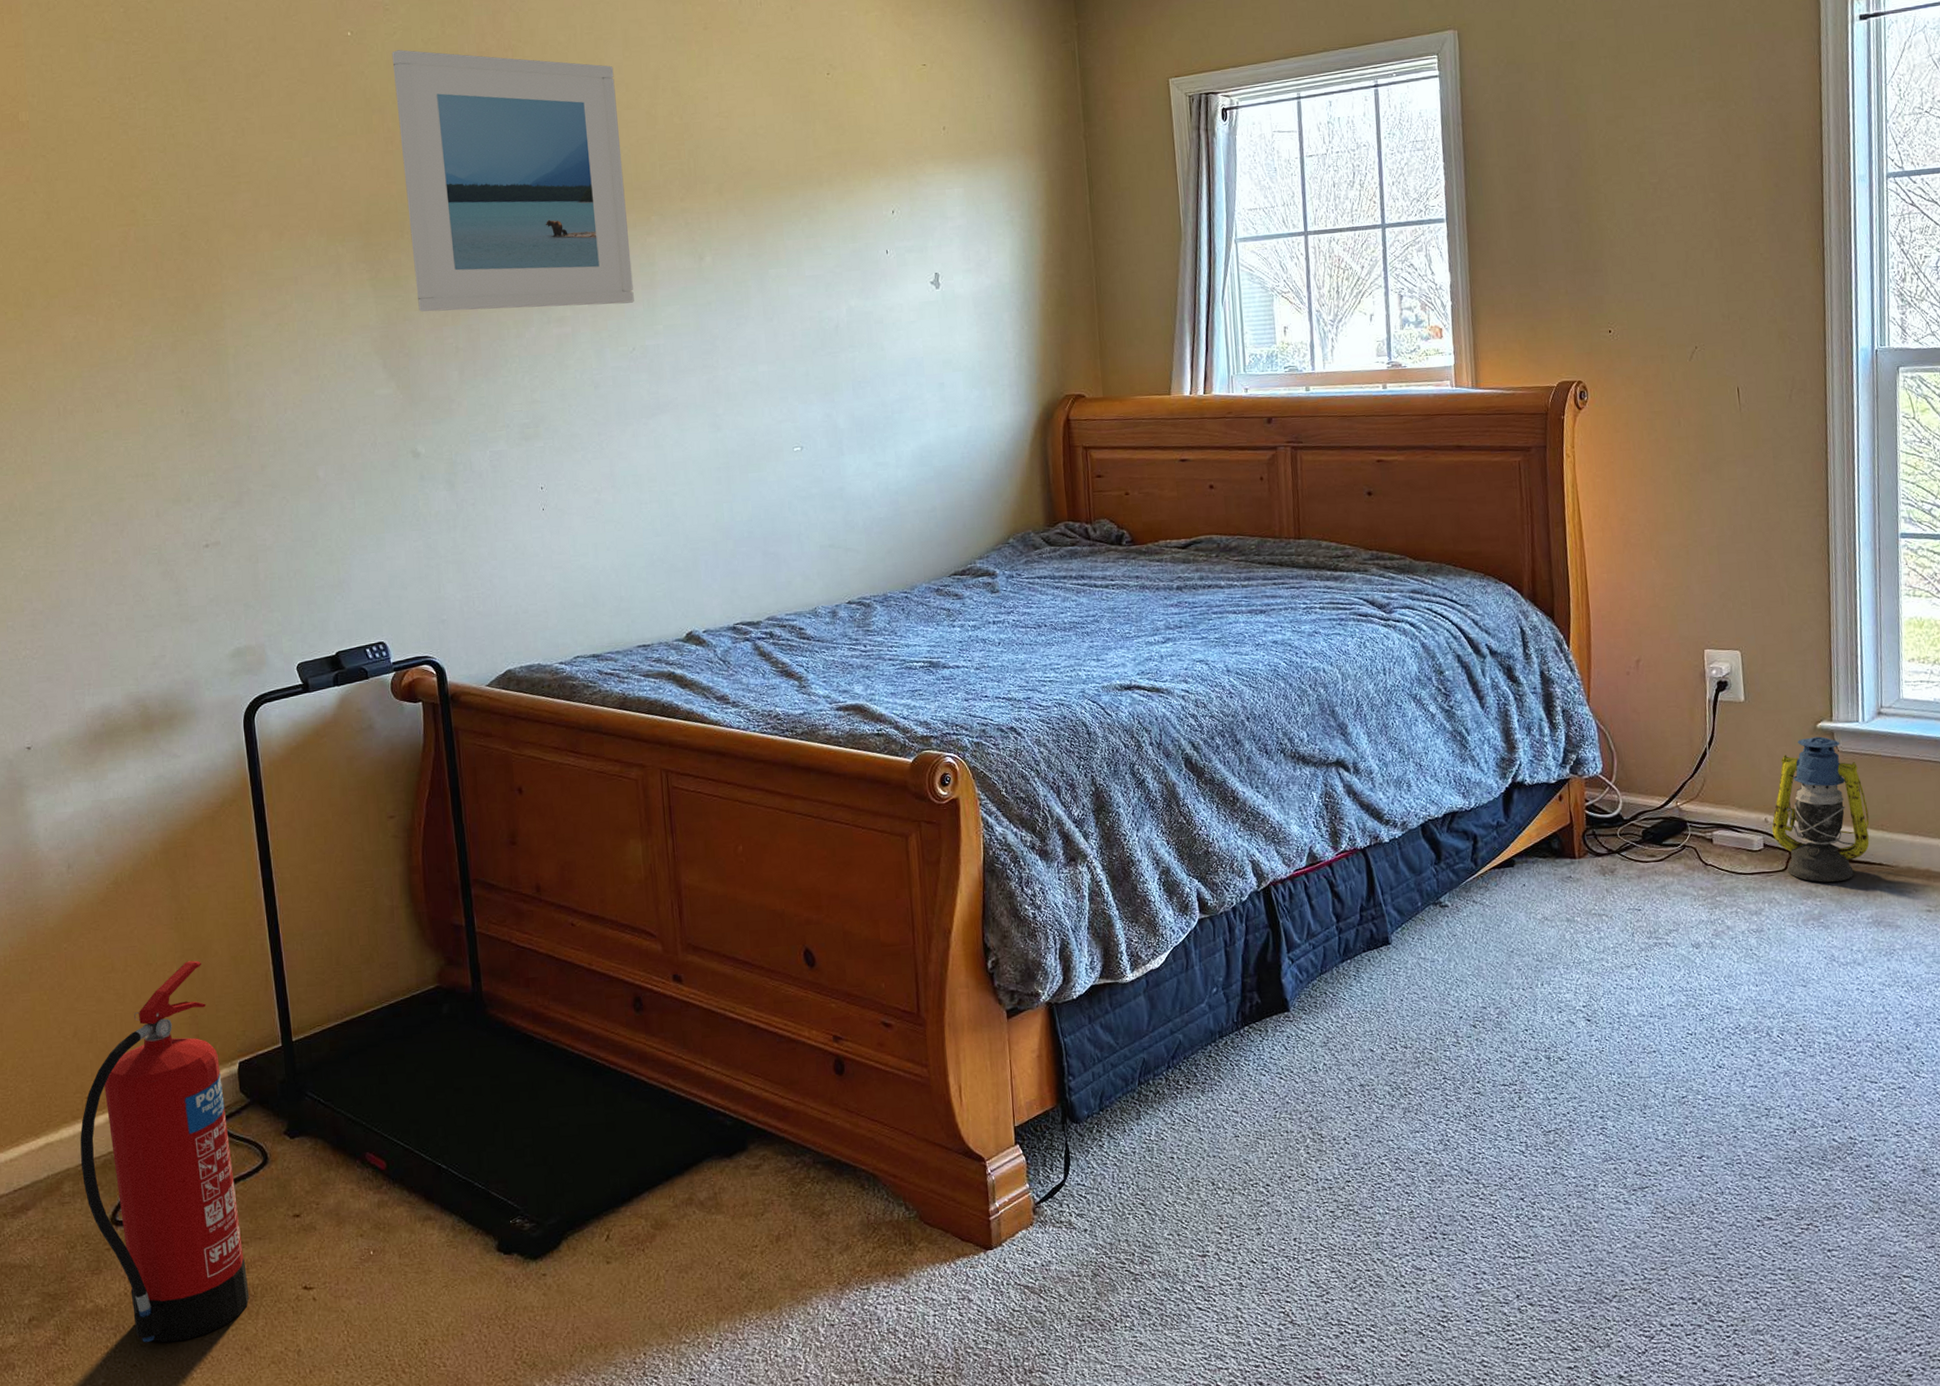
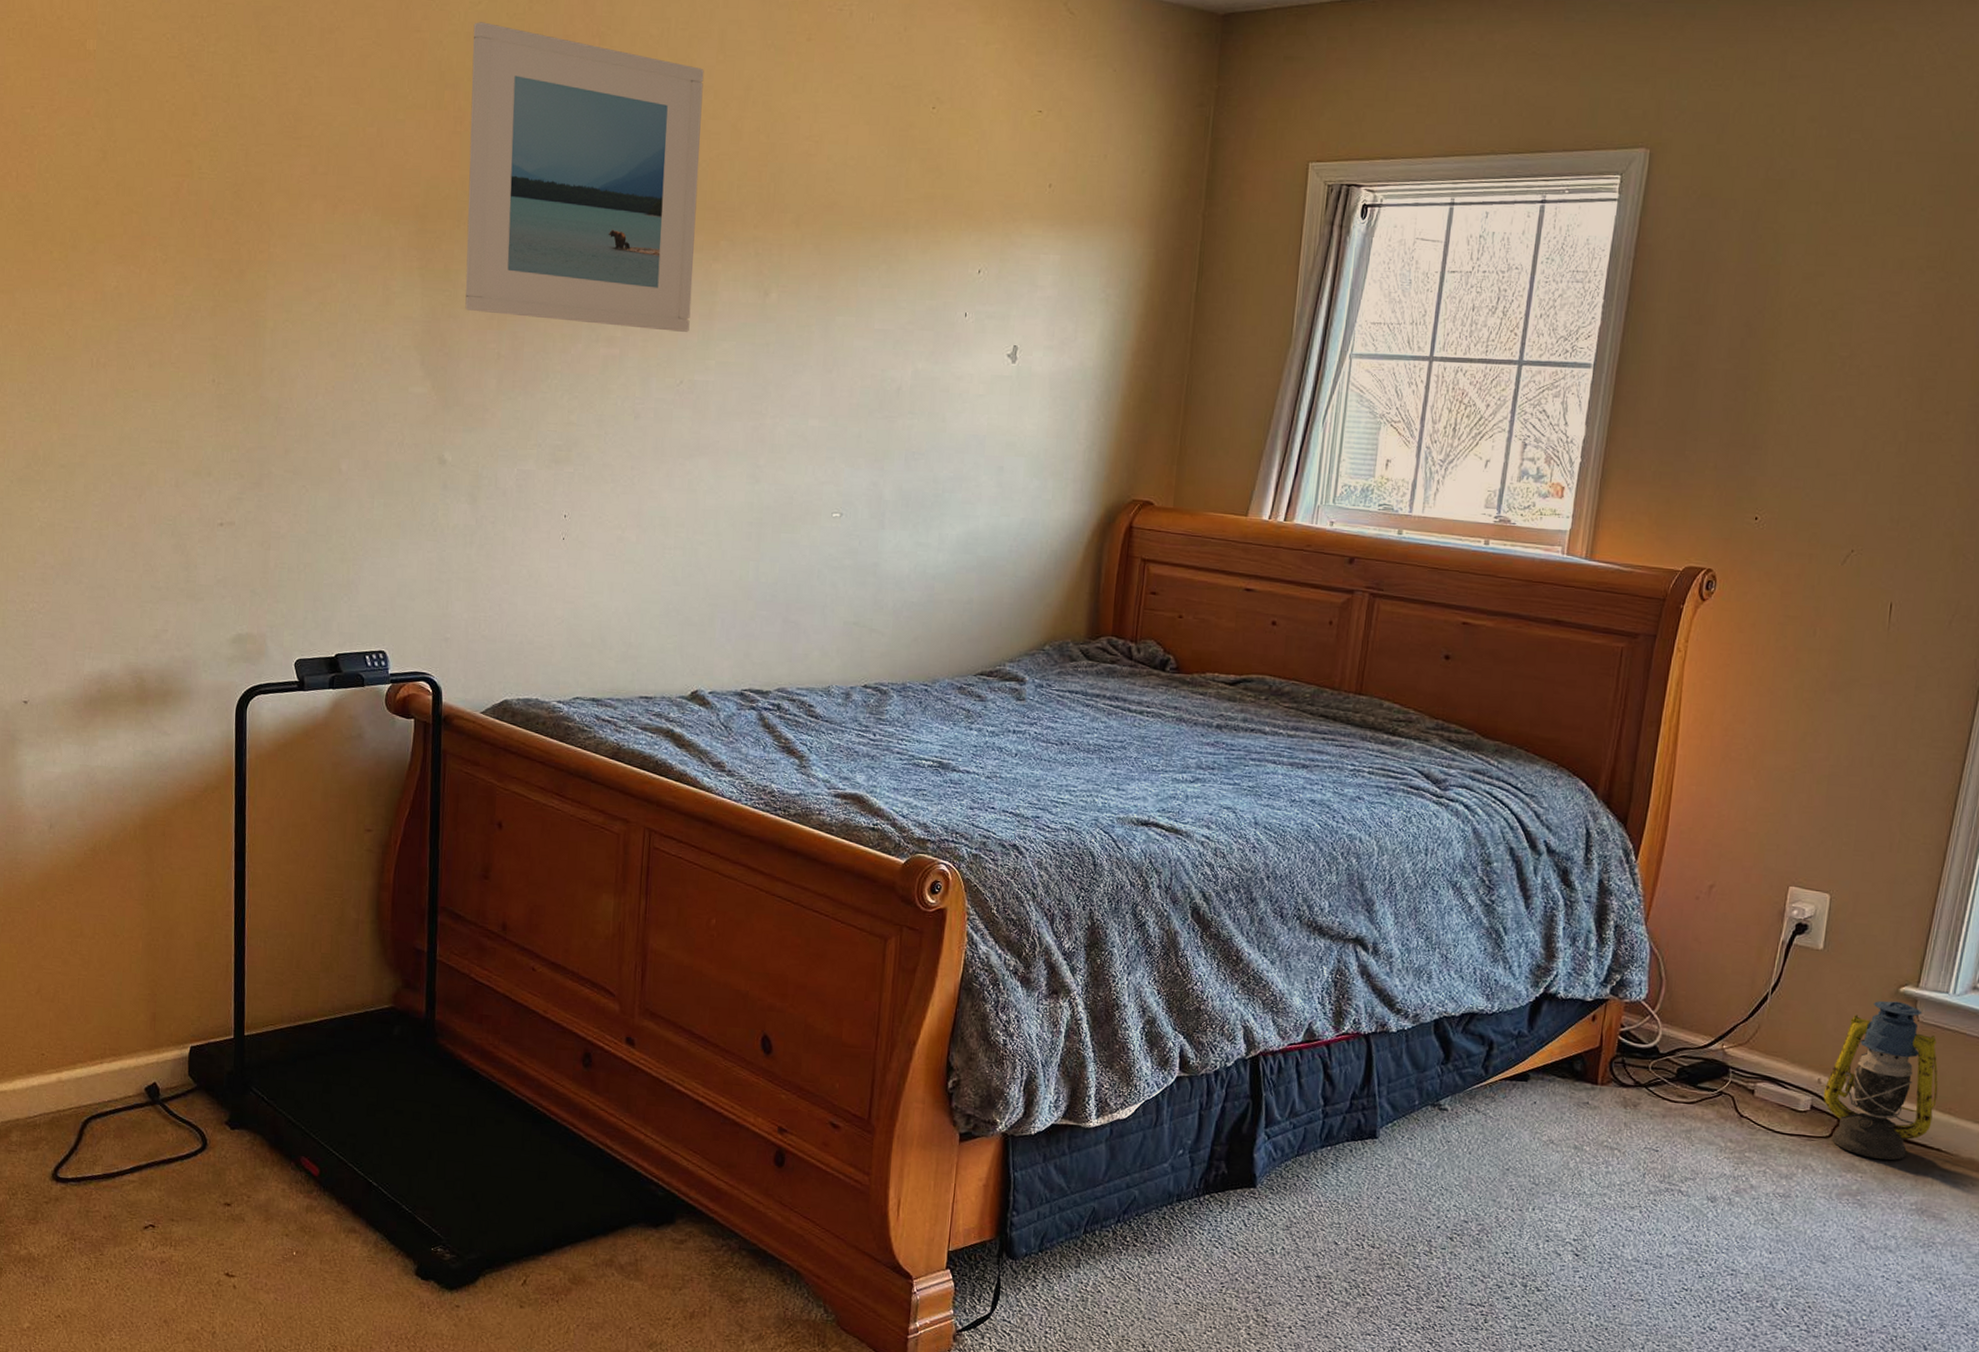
fire extinguisher: present [80,960,250,1343] -> none [30,939,174,1302]

